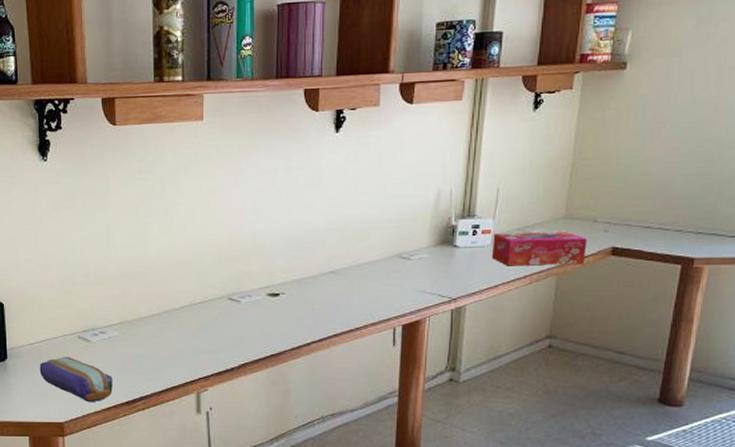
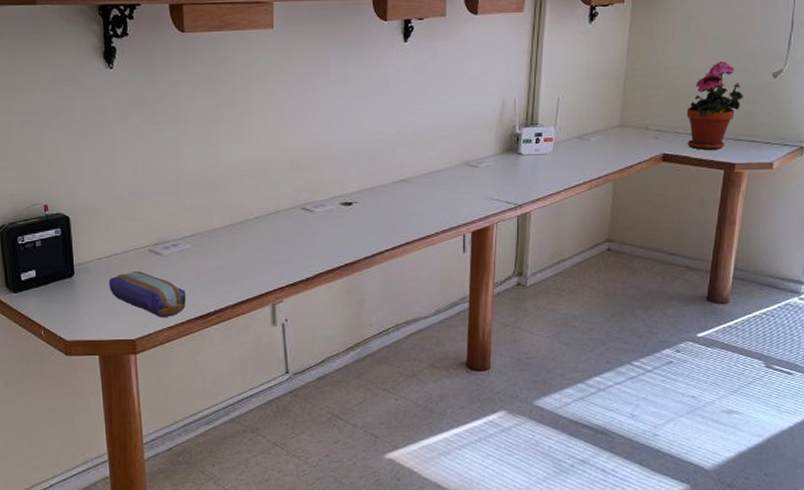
tissue box: present [491,232,587,266] -> none [553,139,640,173]
potted plant: none [639,149,705,244] -> present [686,61,743,150]

